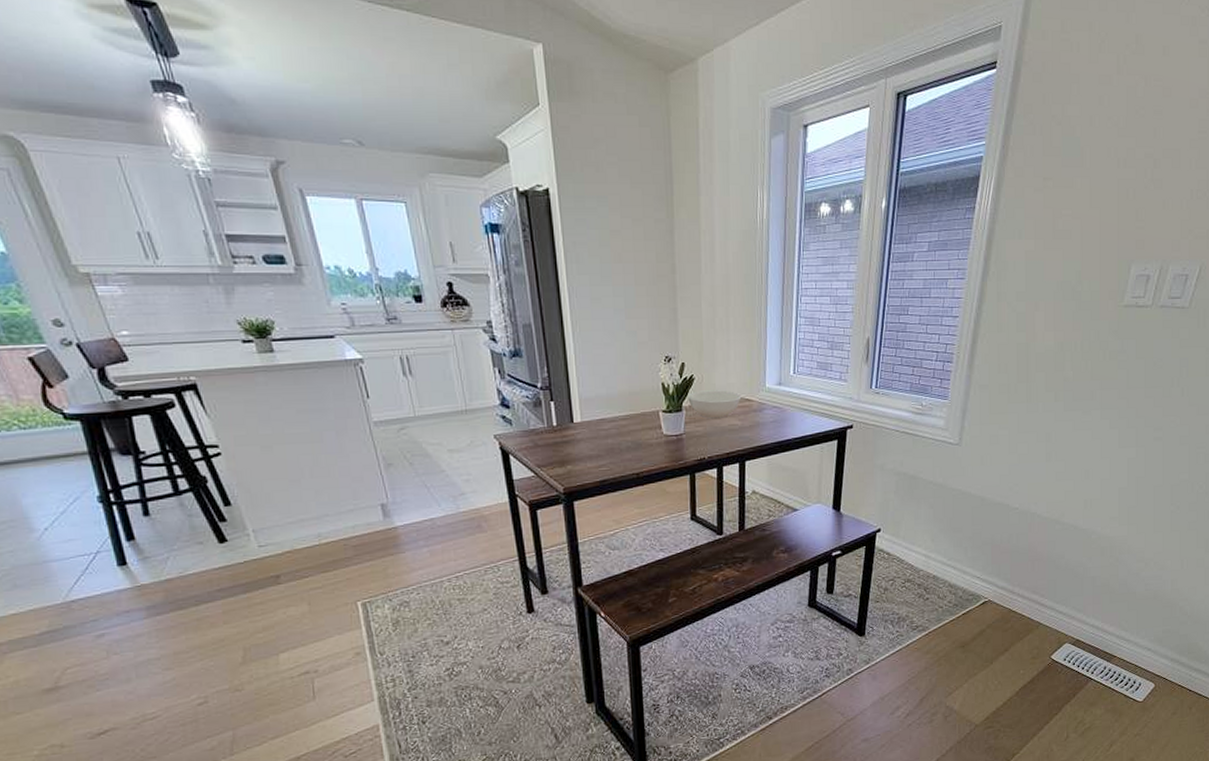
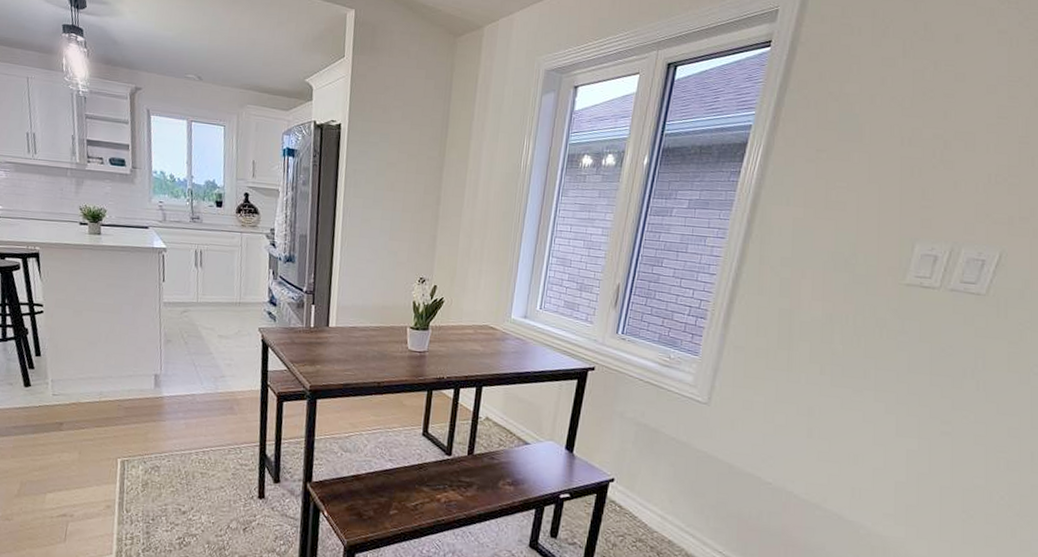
bowl: present [688,390,742,419] -> none [435,313,487,342]

